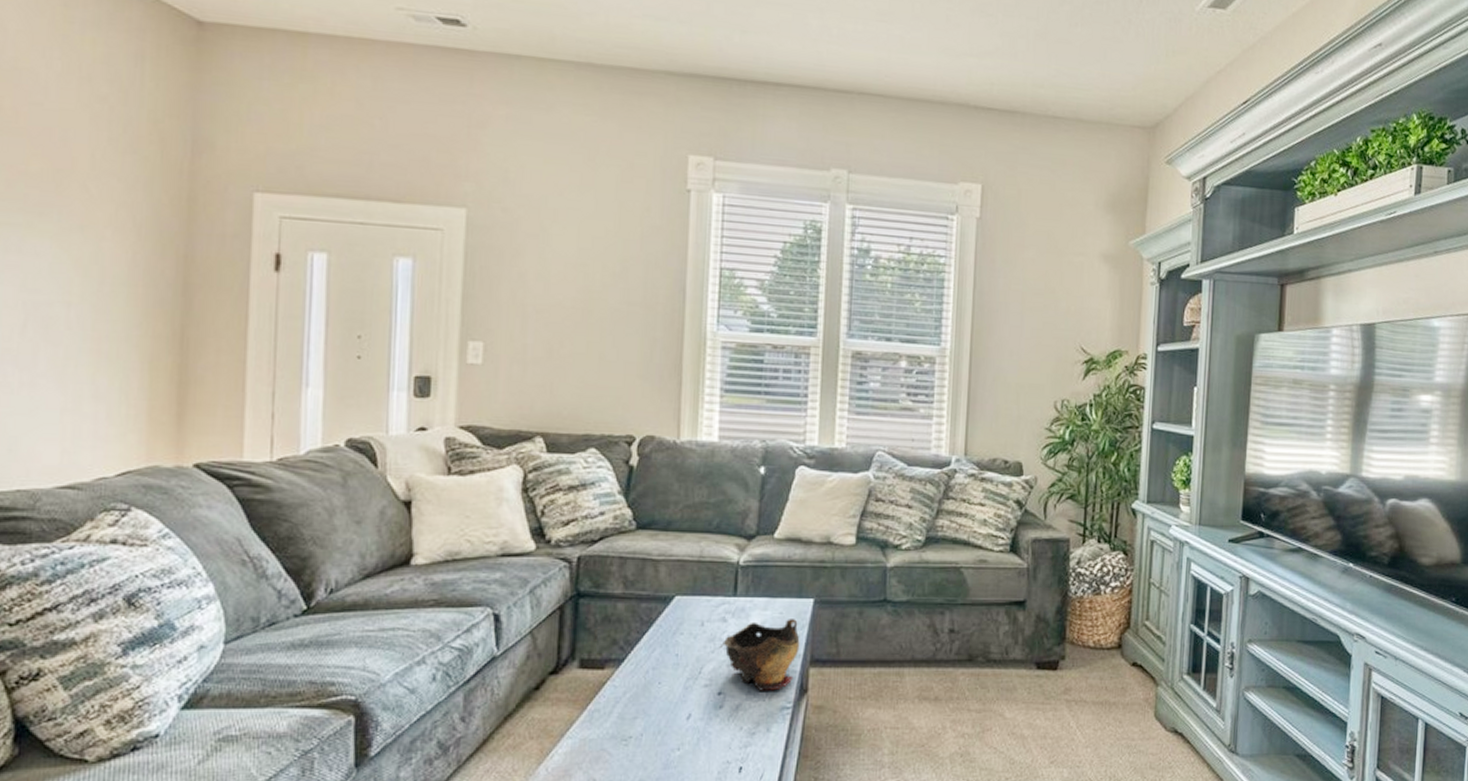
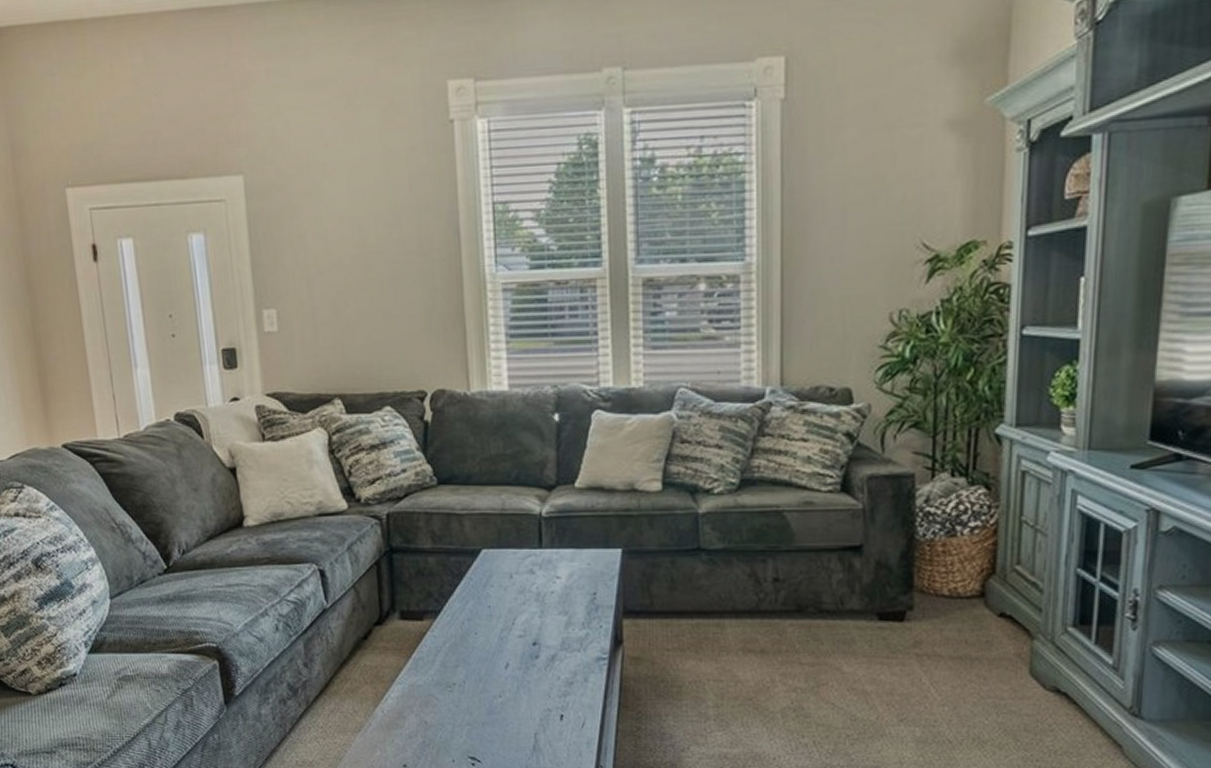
decorative bowl: present [719,619,800,691] -> none [530,570,611,642]

